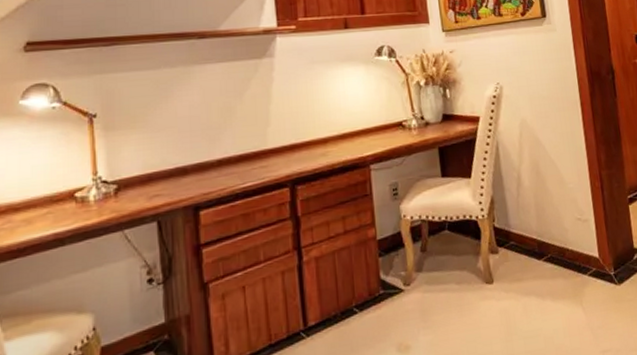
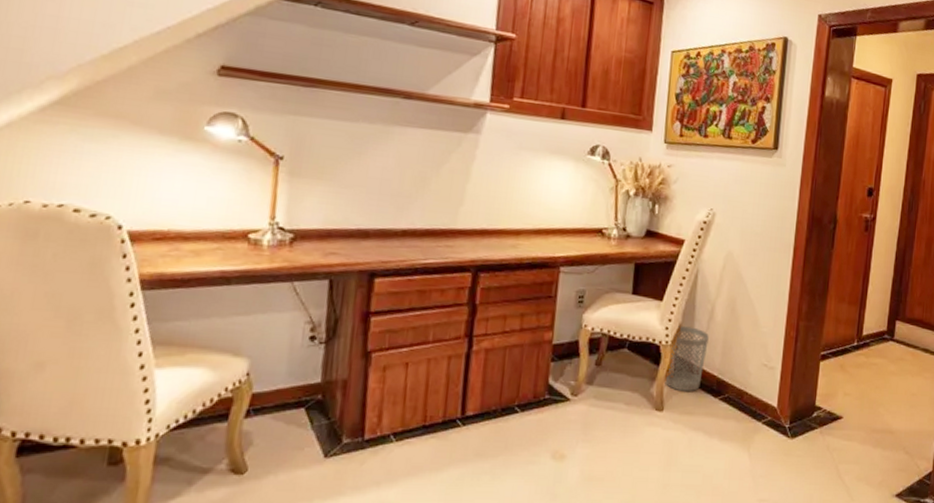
wastebasket: none [489,196,523,261] -> present [665,326,709,392]

